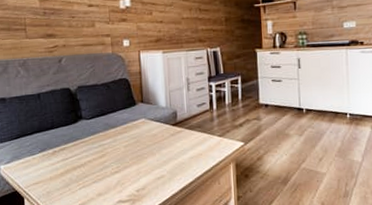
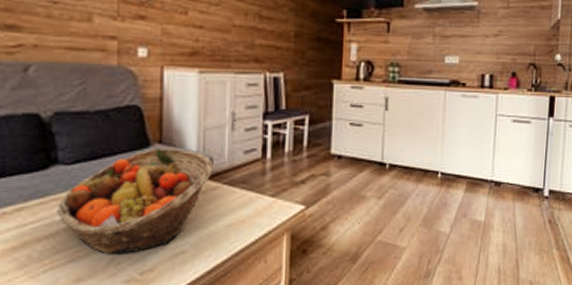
fruit basket: none [84,105,178,178] -> present [57,148,214,255]

